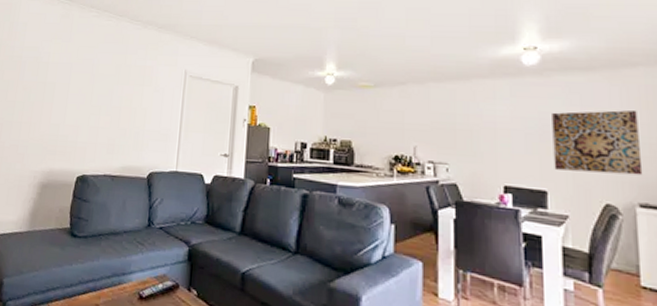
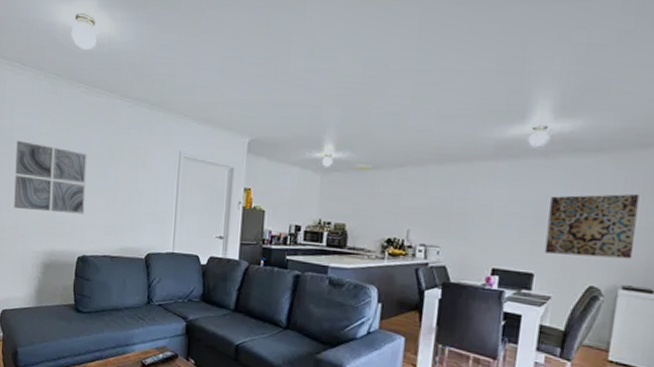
wall art: none [16,61,94,132] -> present [14,141,87,214]

